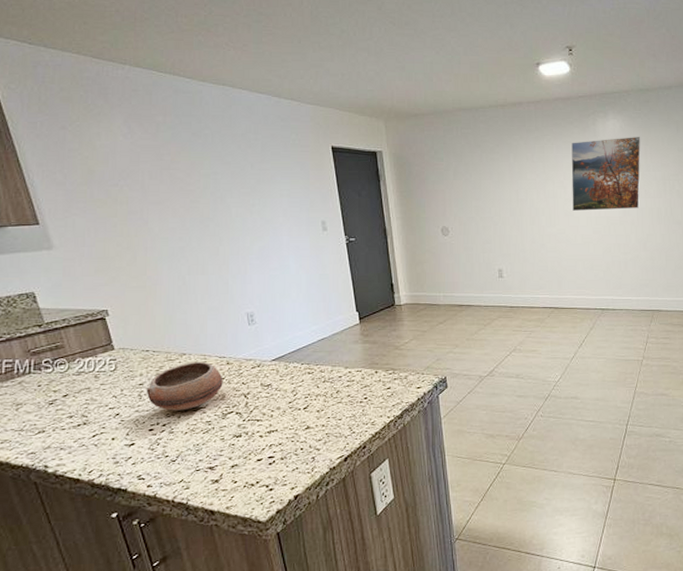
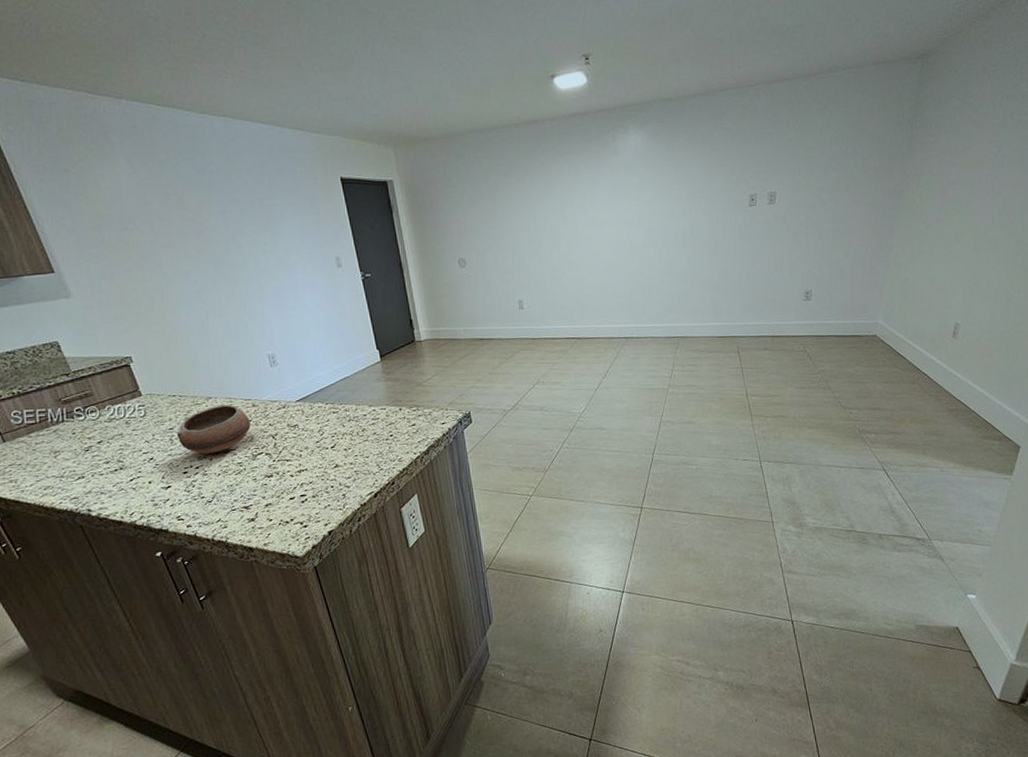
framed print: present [571,137,641,211] -> none [590,152,664,236]

